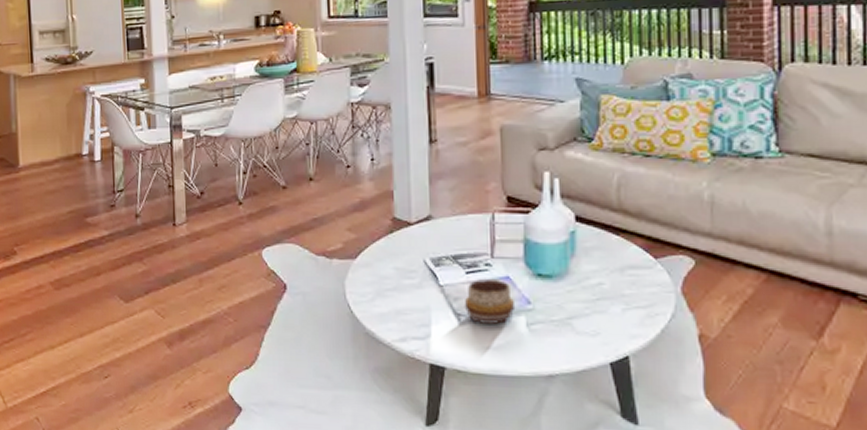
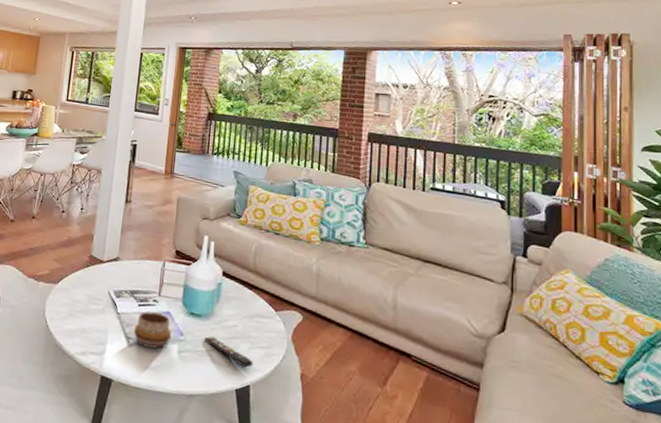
remote control: none [561,301,631,335] -> present [205,336,254,368]

